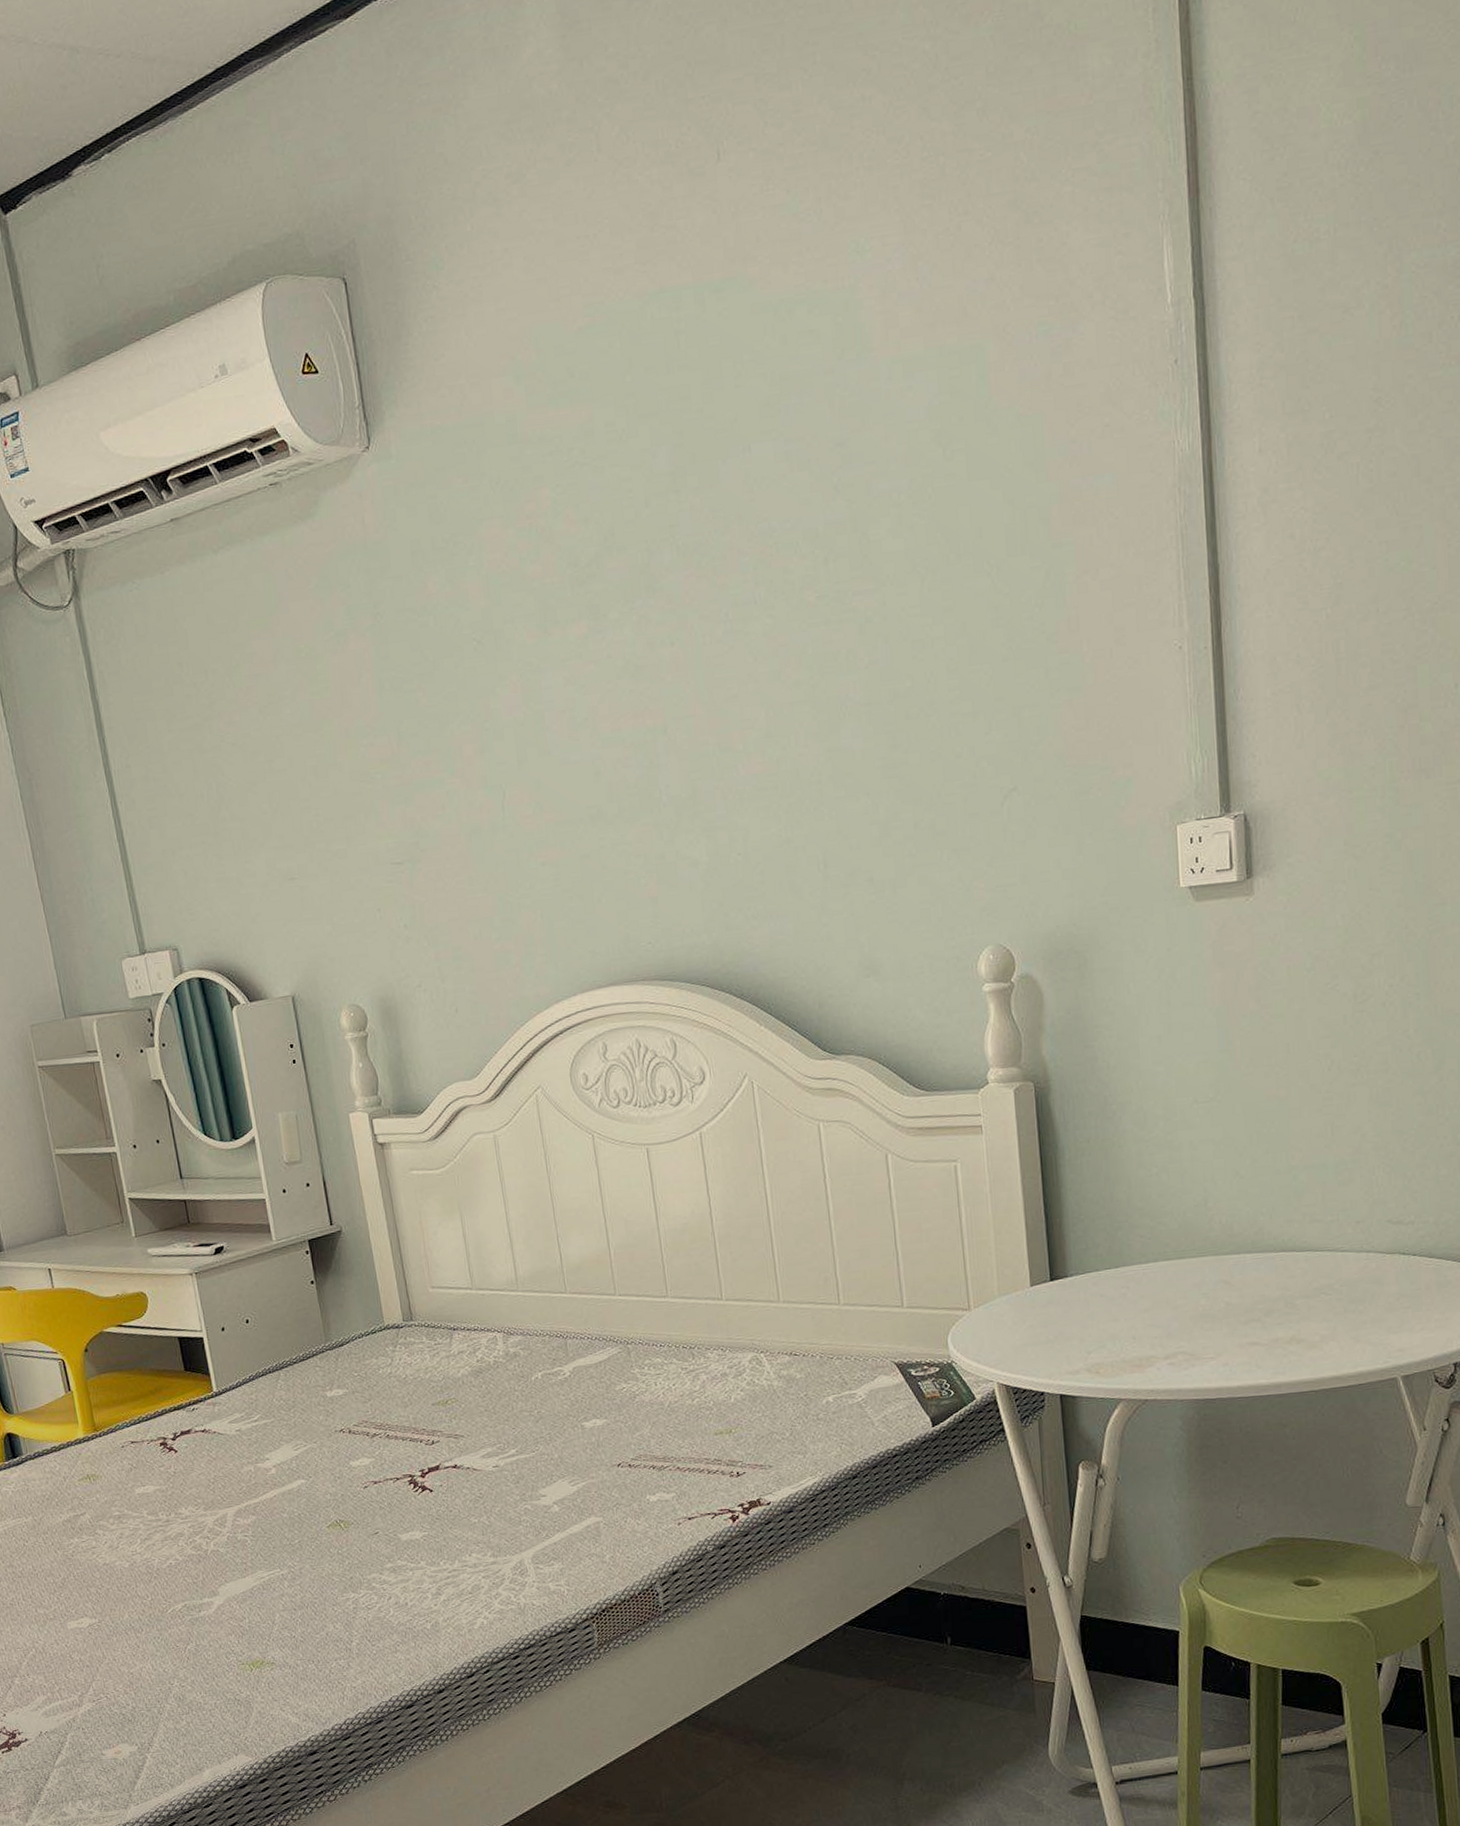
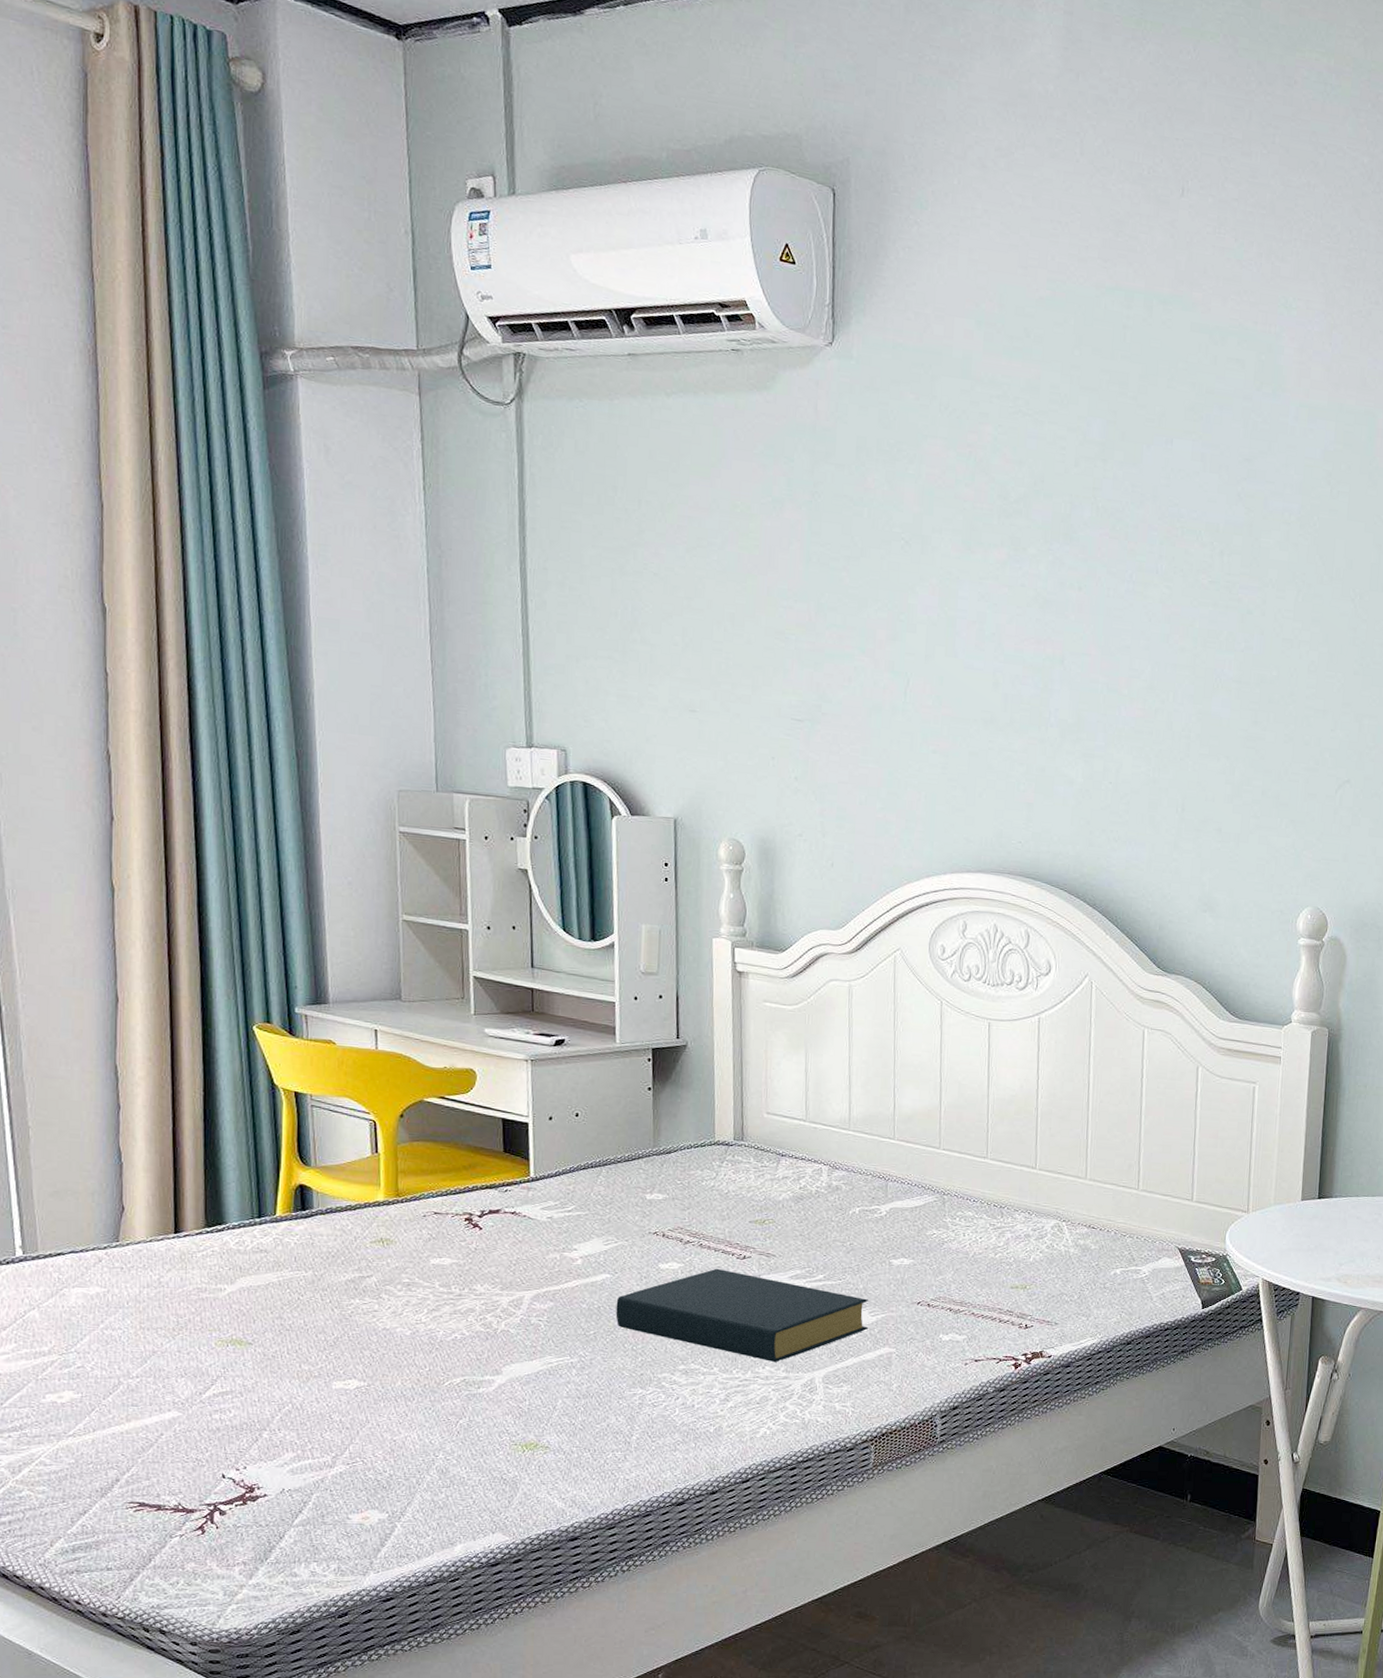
hardback book: none [315,1458,570,1548] -> present [616,1268,868,1362]

